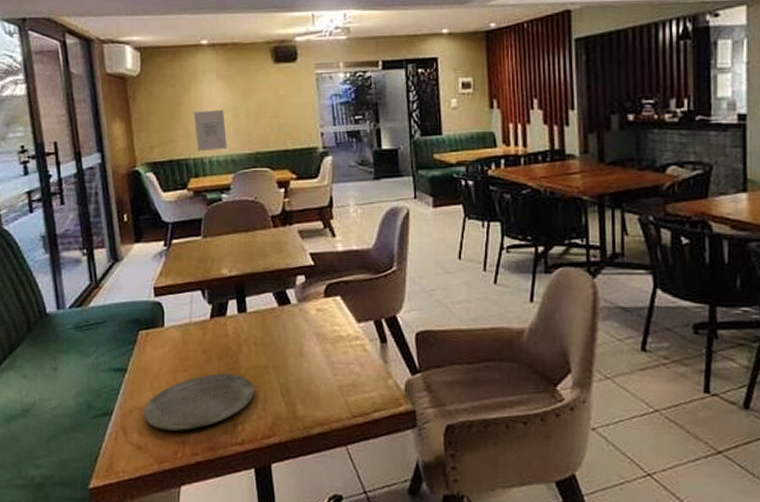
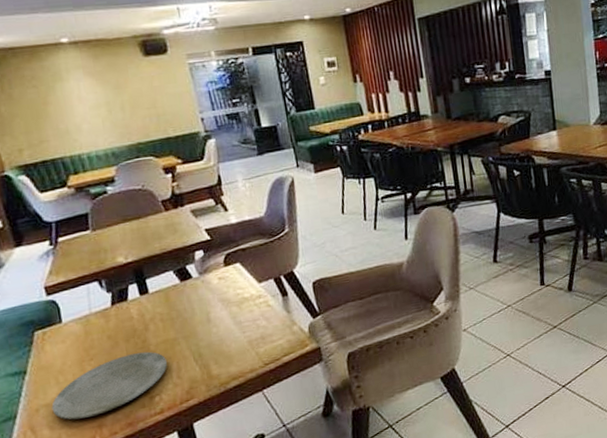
wall art: present [193,109,228,152] -> none [63,105,106,149]

